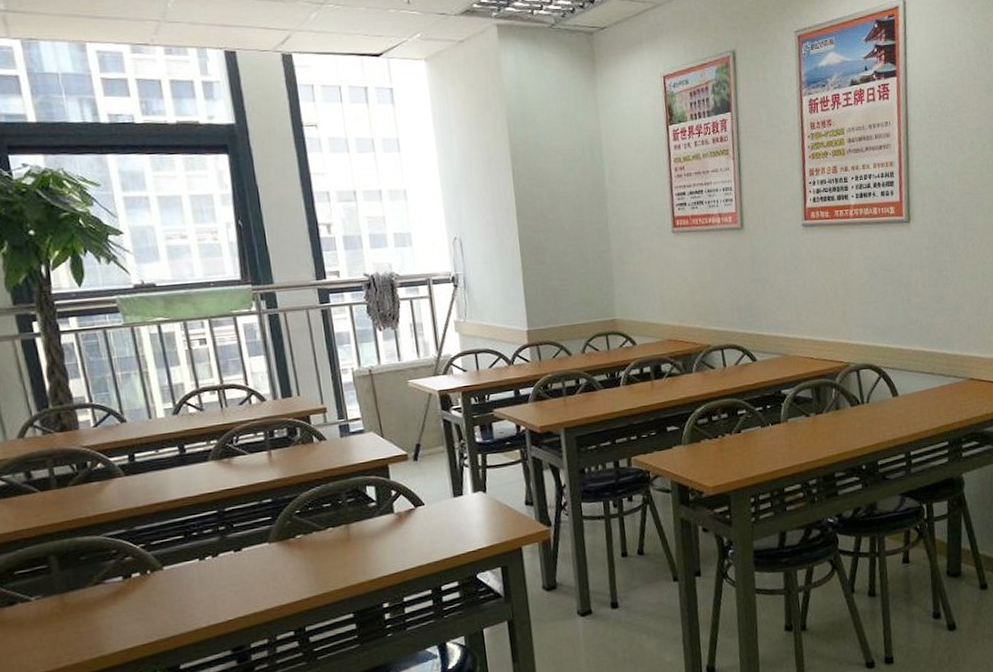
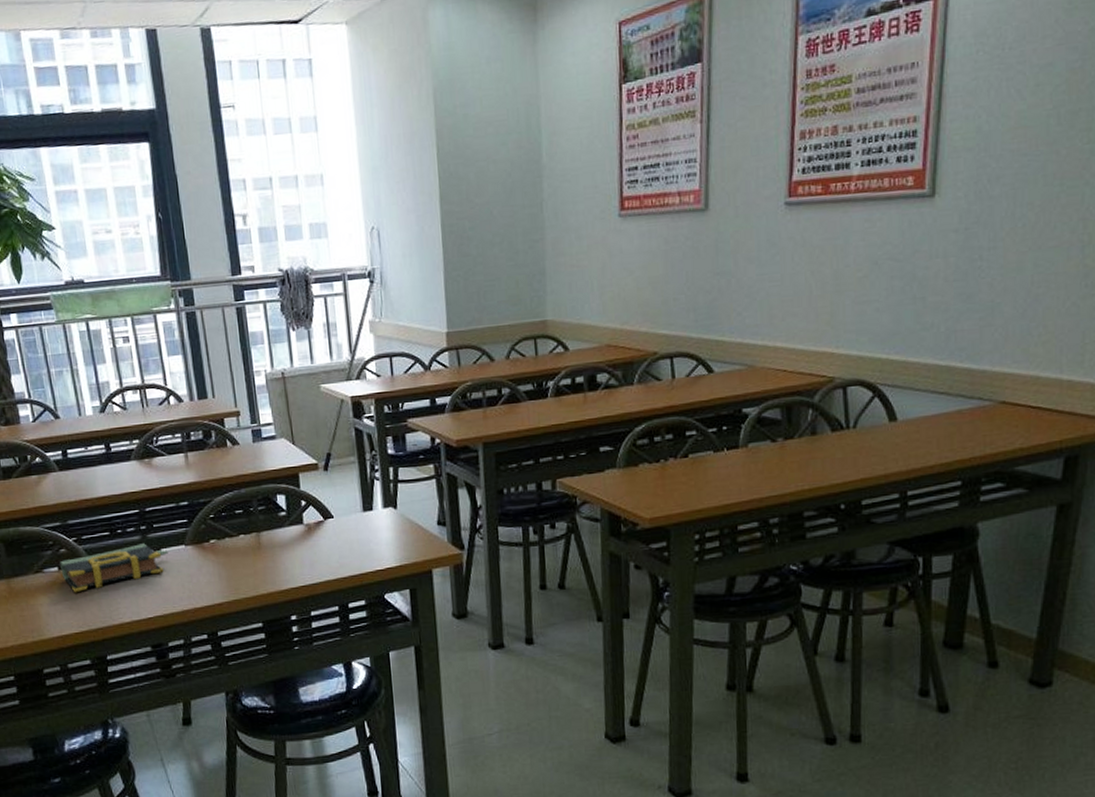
book: none [125,544,250,603] -> present [60,543,168,593]

